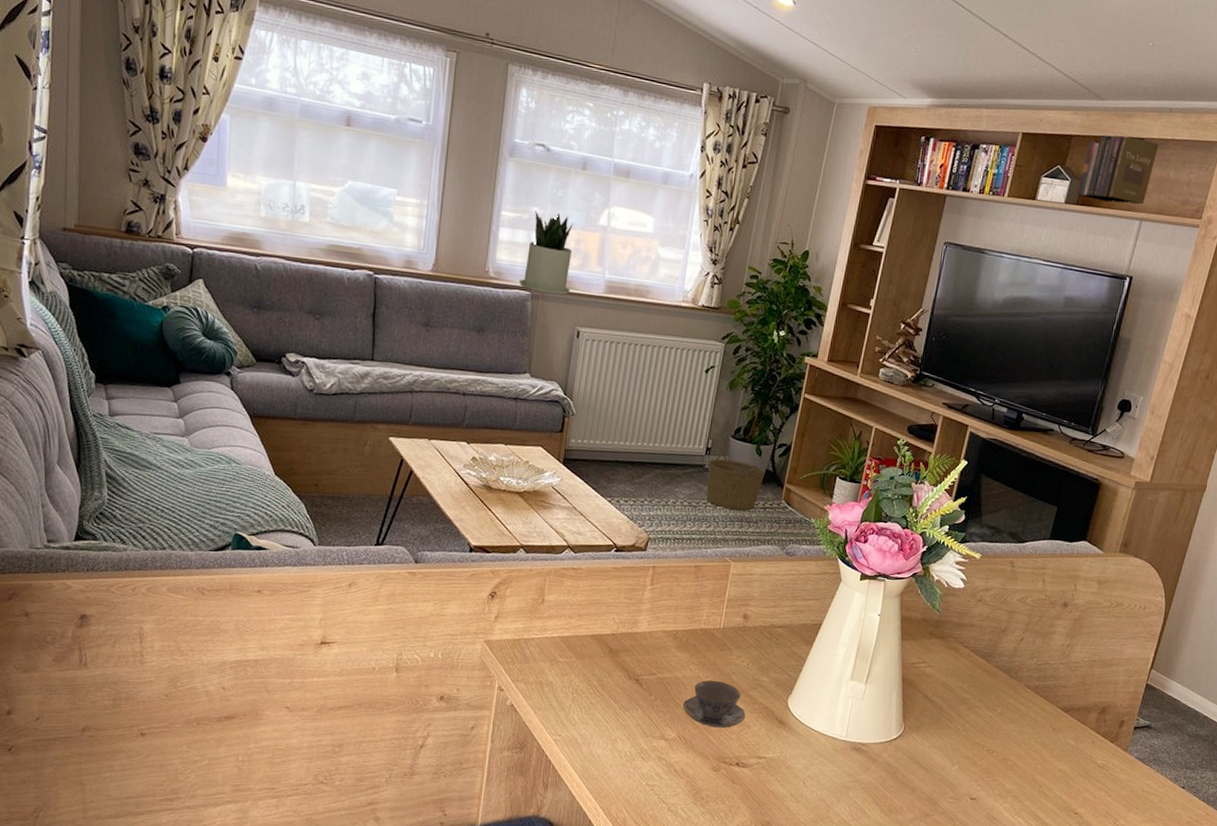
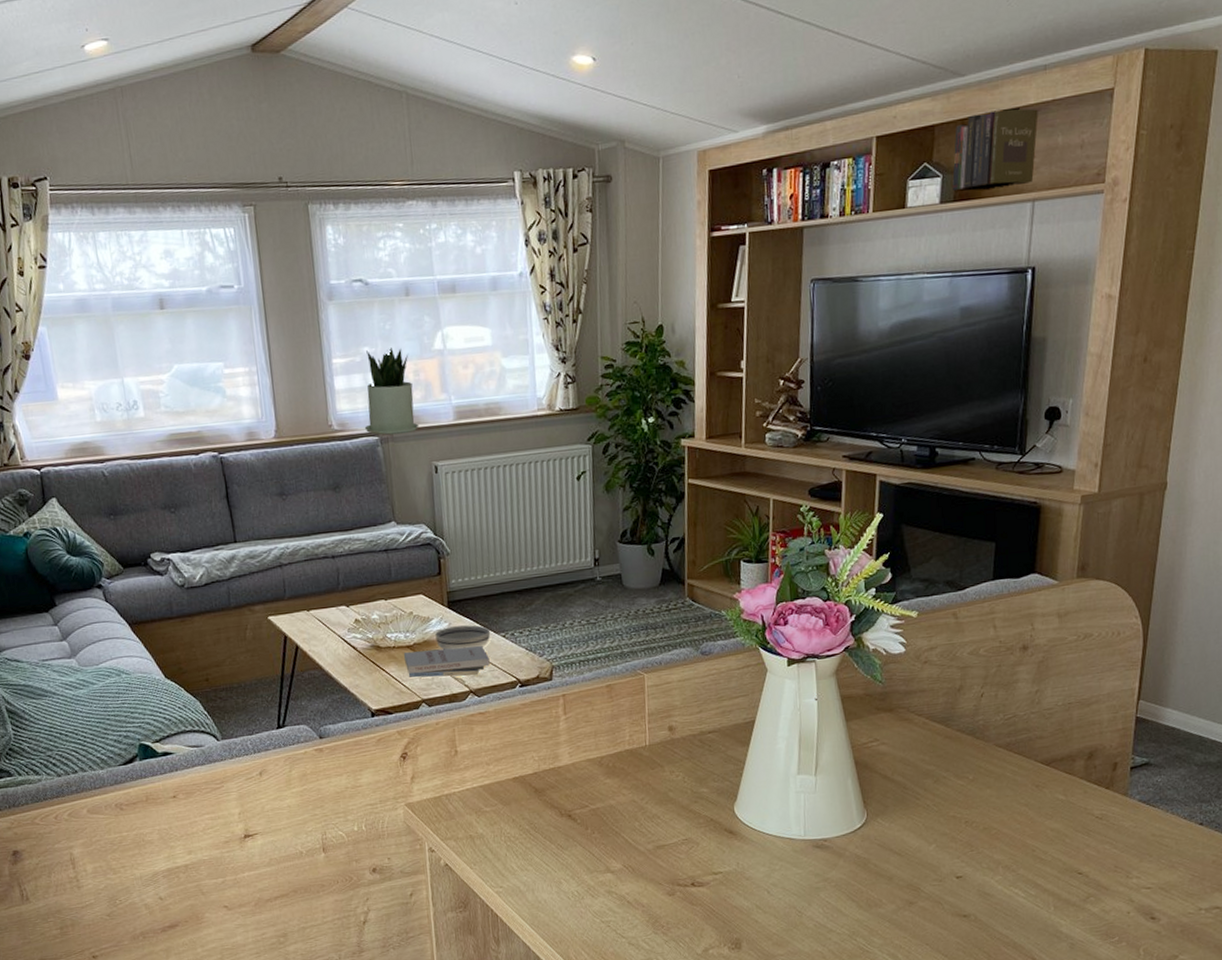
books: none [511,498,592,533] -> present [403,645,490,678]
bowl: none [545,482,598,508] -> present [435,625,491,650]
teacup: present [683,680,746,728] -> none [623,801,692,851]
basket: present [706,453,766,511] -> none [600,561,663,619]

